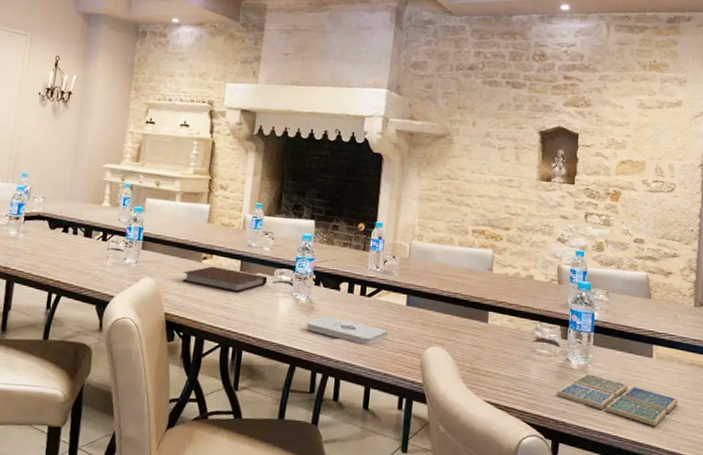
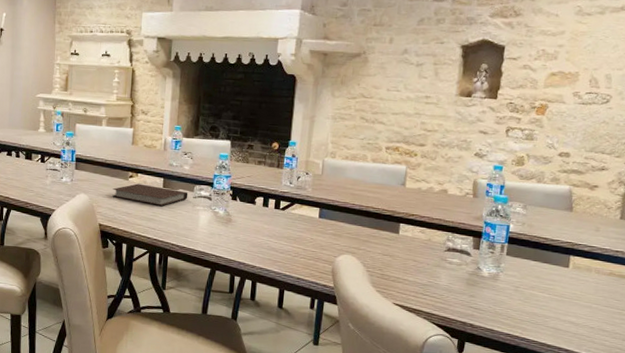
notepad: present [306,316,388,345] -> none [224,227,301,253]
drink coaster: present [557,373,678,427] -> none [465,280,593,331]

